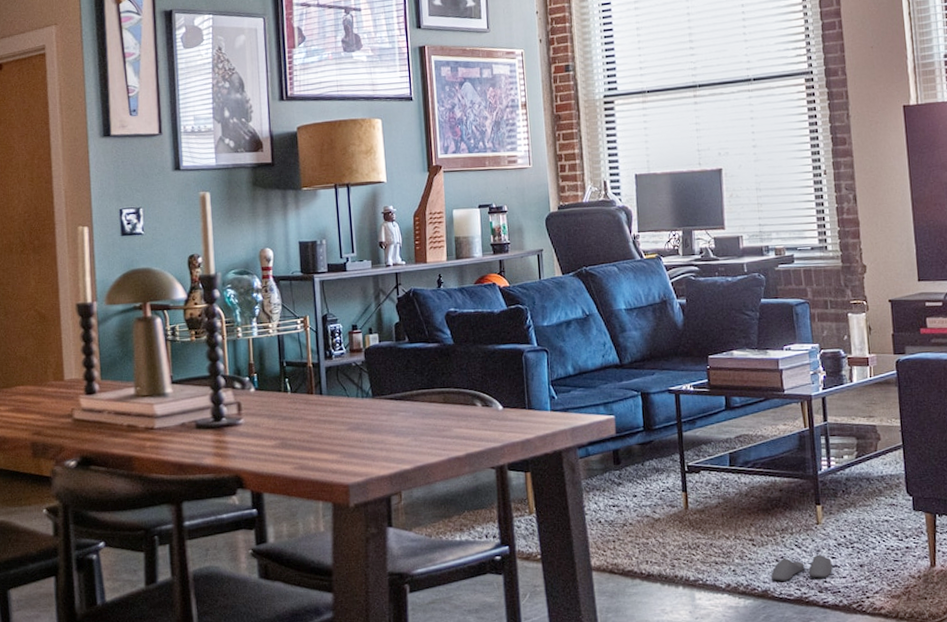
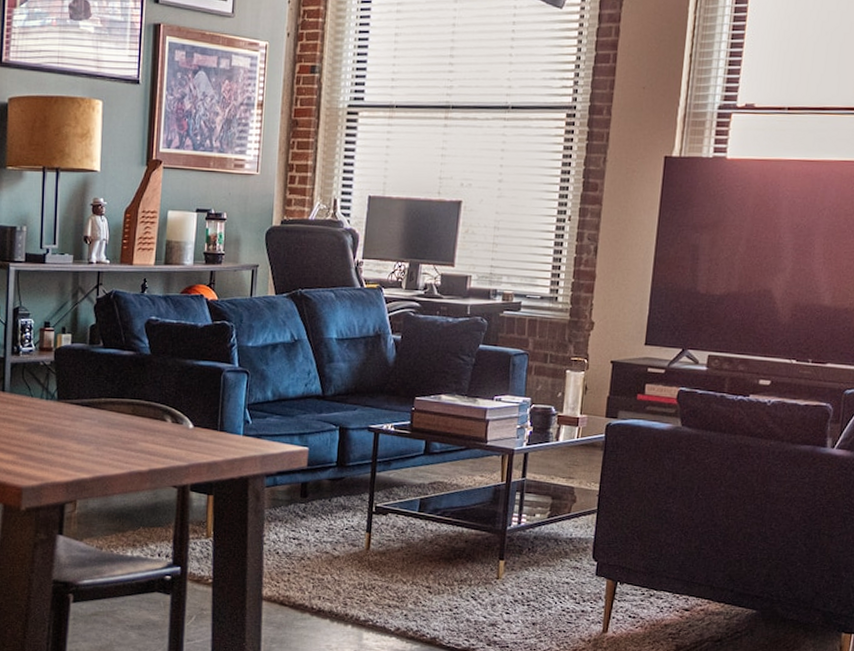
slippers: present [770,554,833,581] -> none [441,608,505,632]

